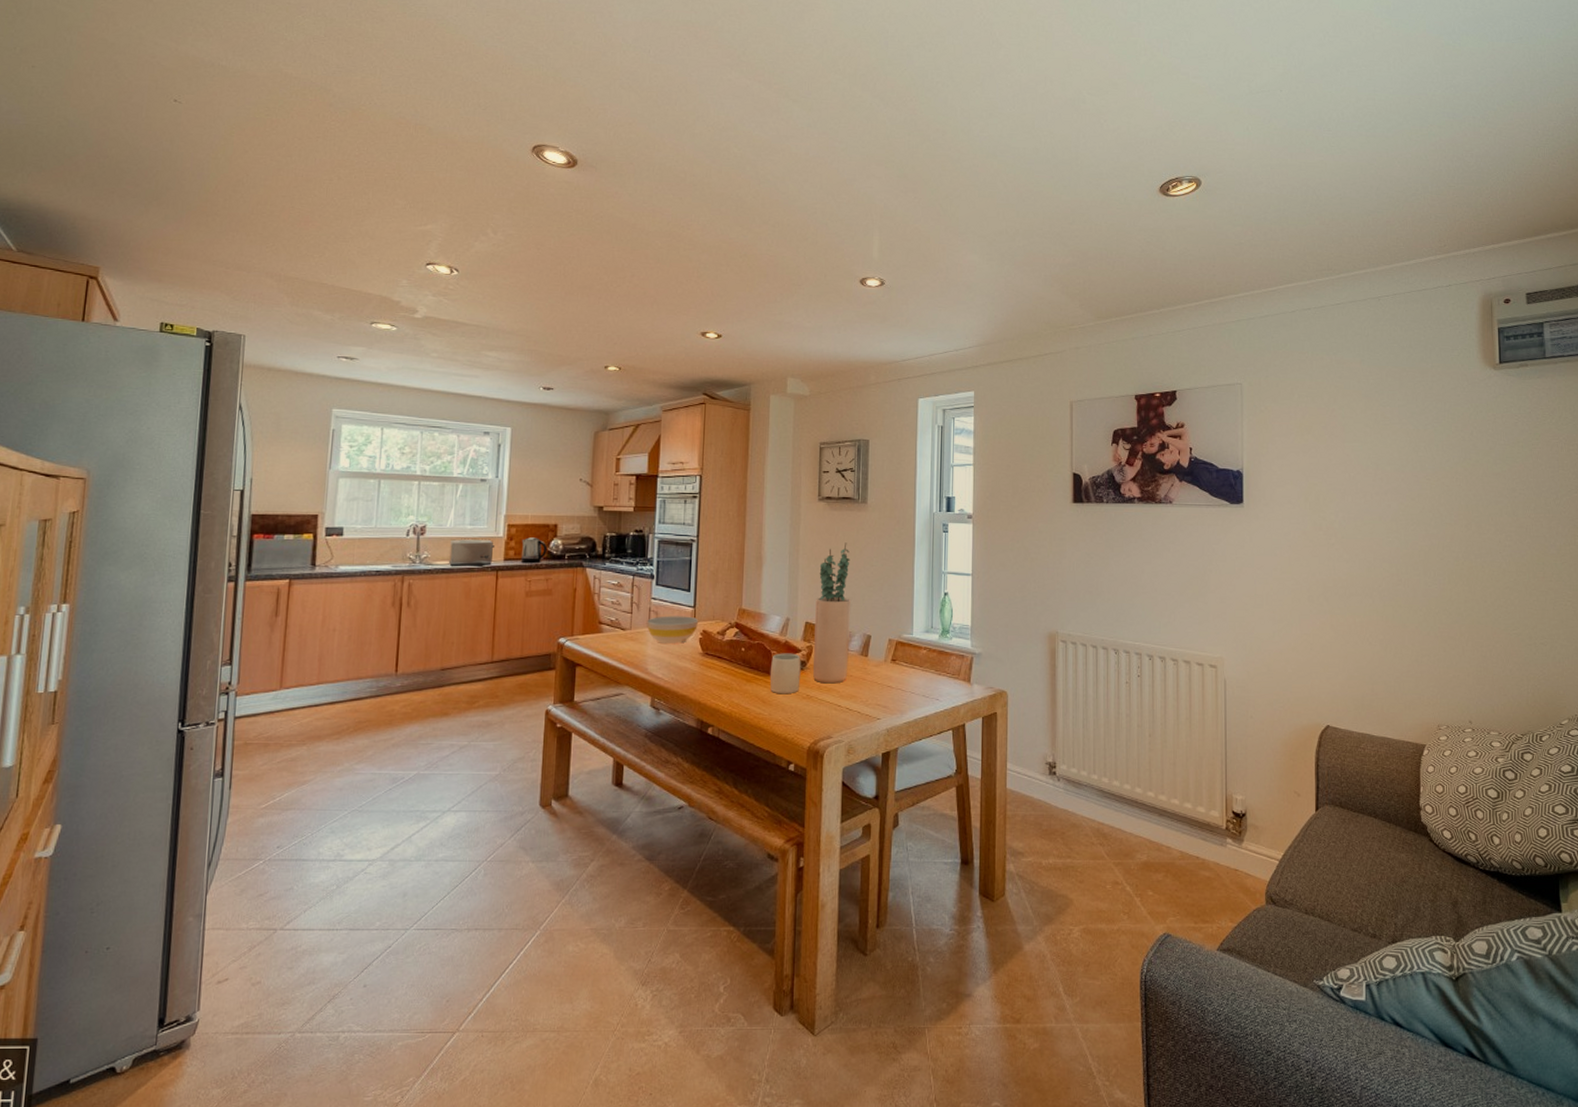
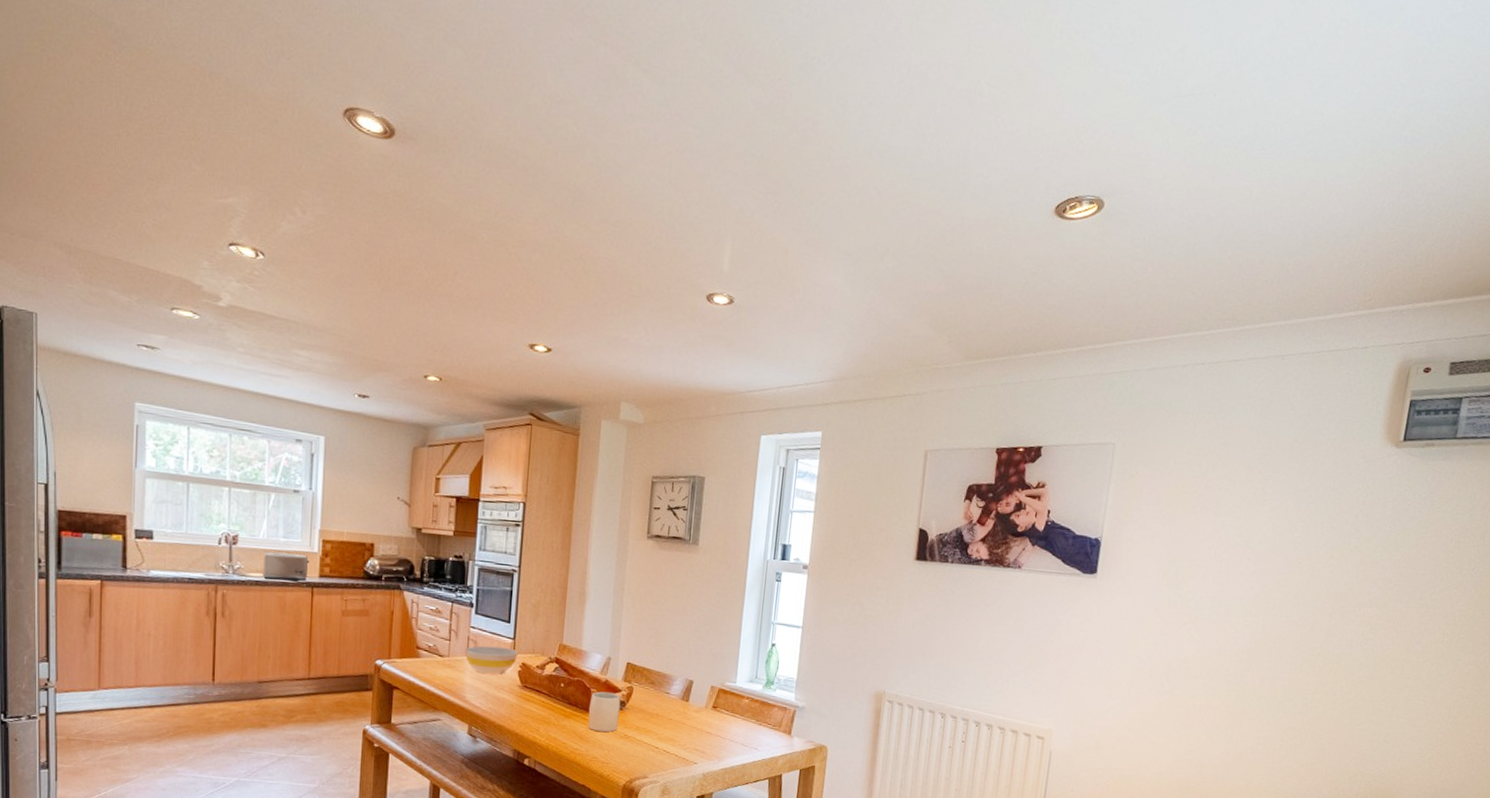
kettle: present [520,537,548,564] -> none [336,555,364,583]
vase: present [813,542,852,684] -> none [632,584,677,726]

